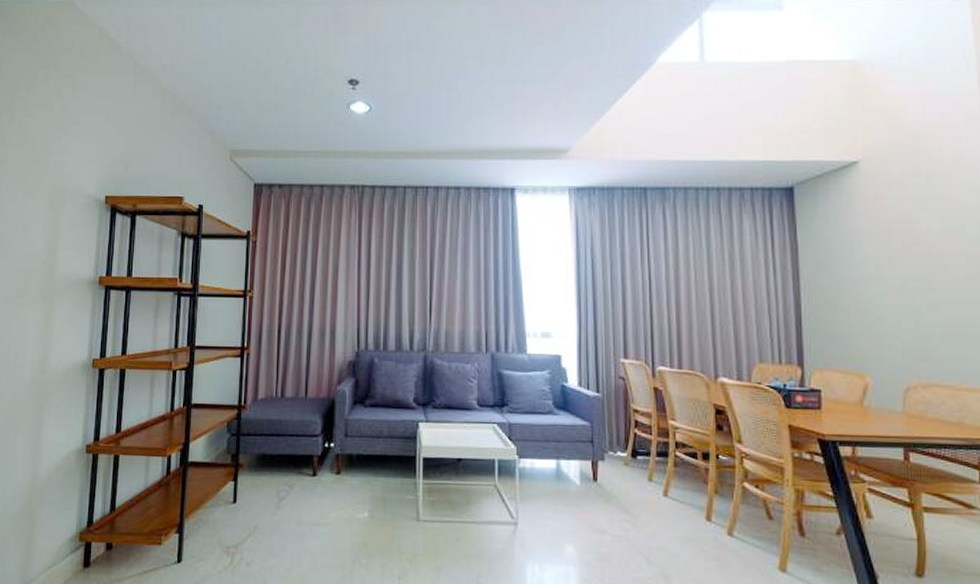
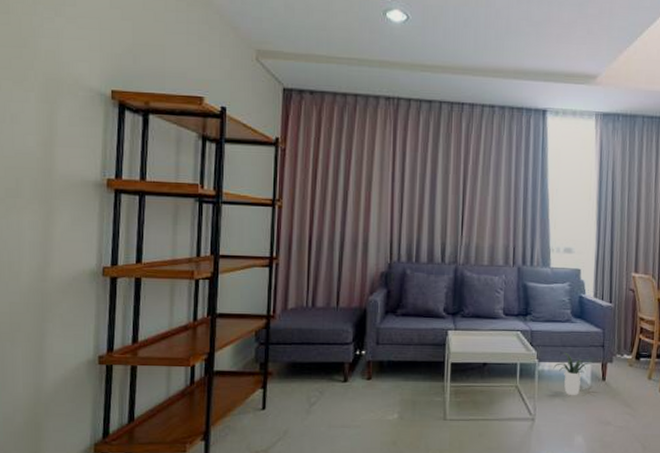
potted plant: none [536,447,583,497] -> present [553,352,594,395]

